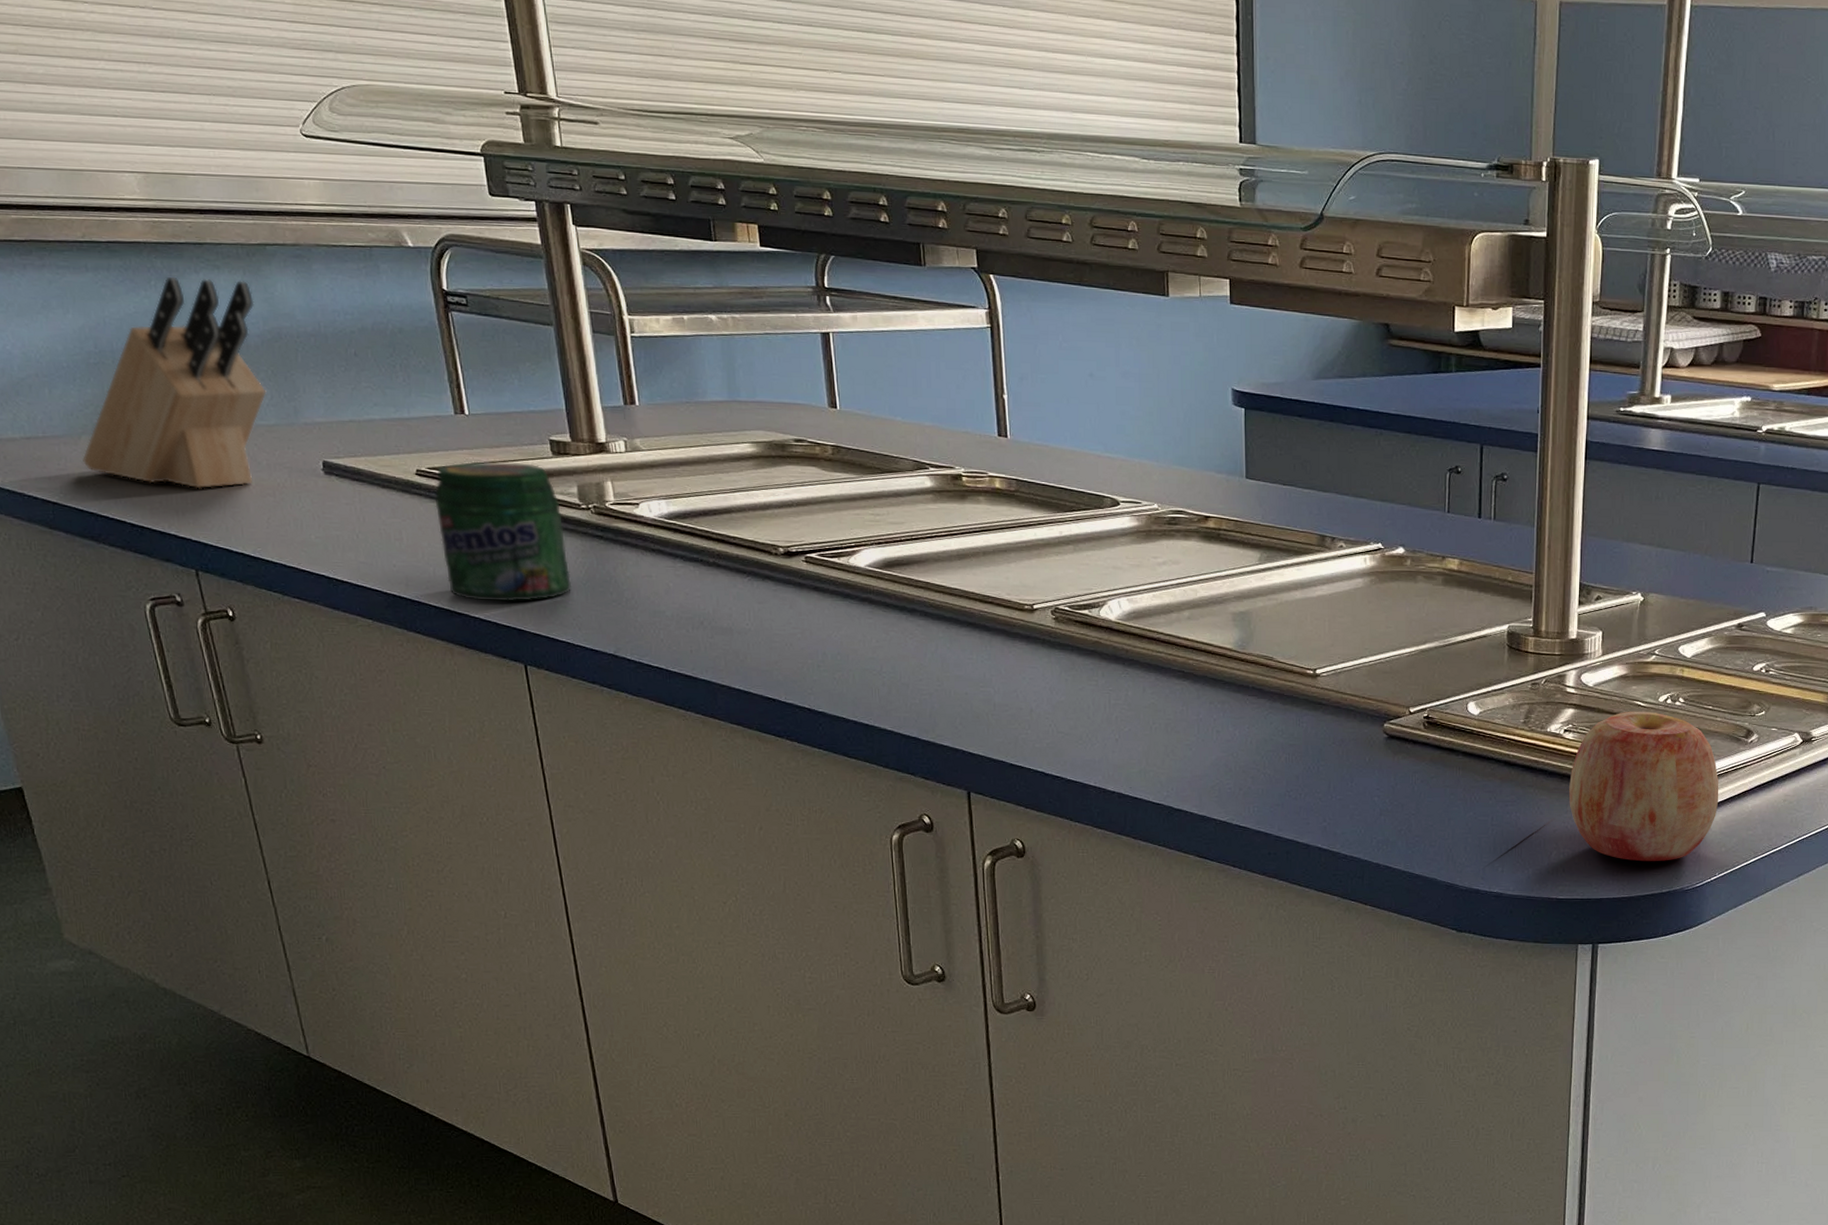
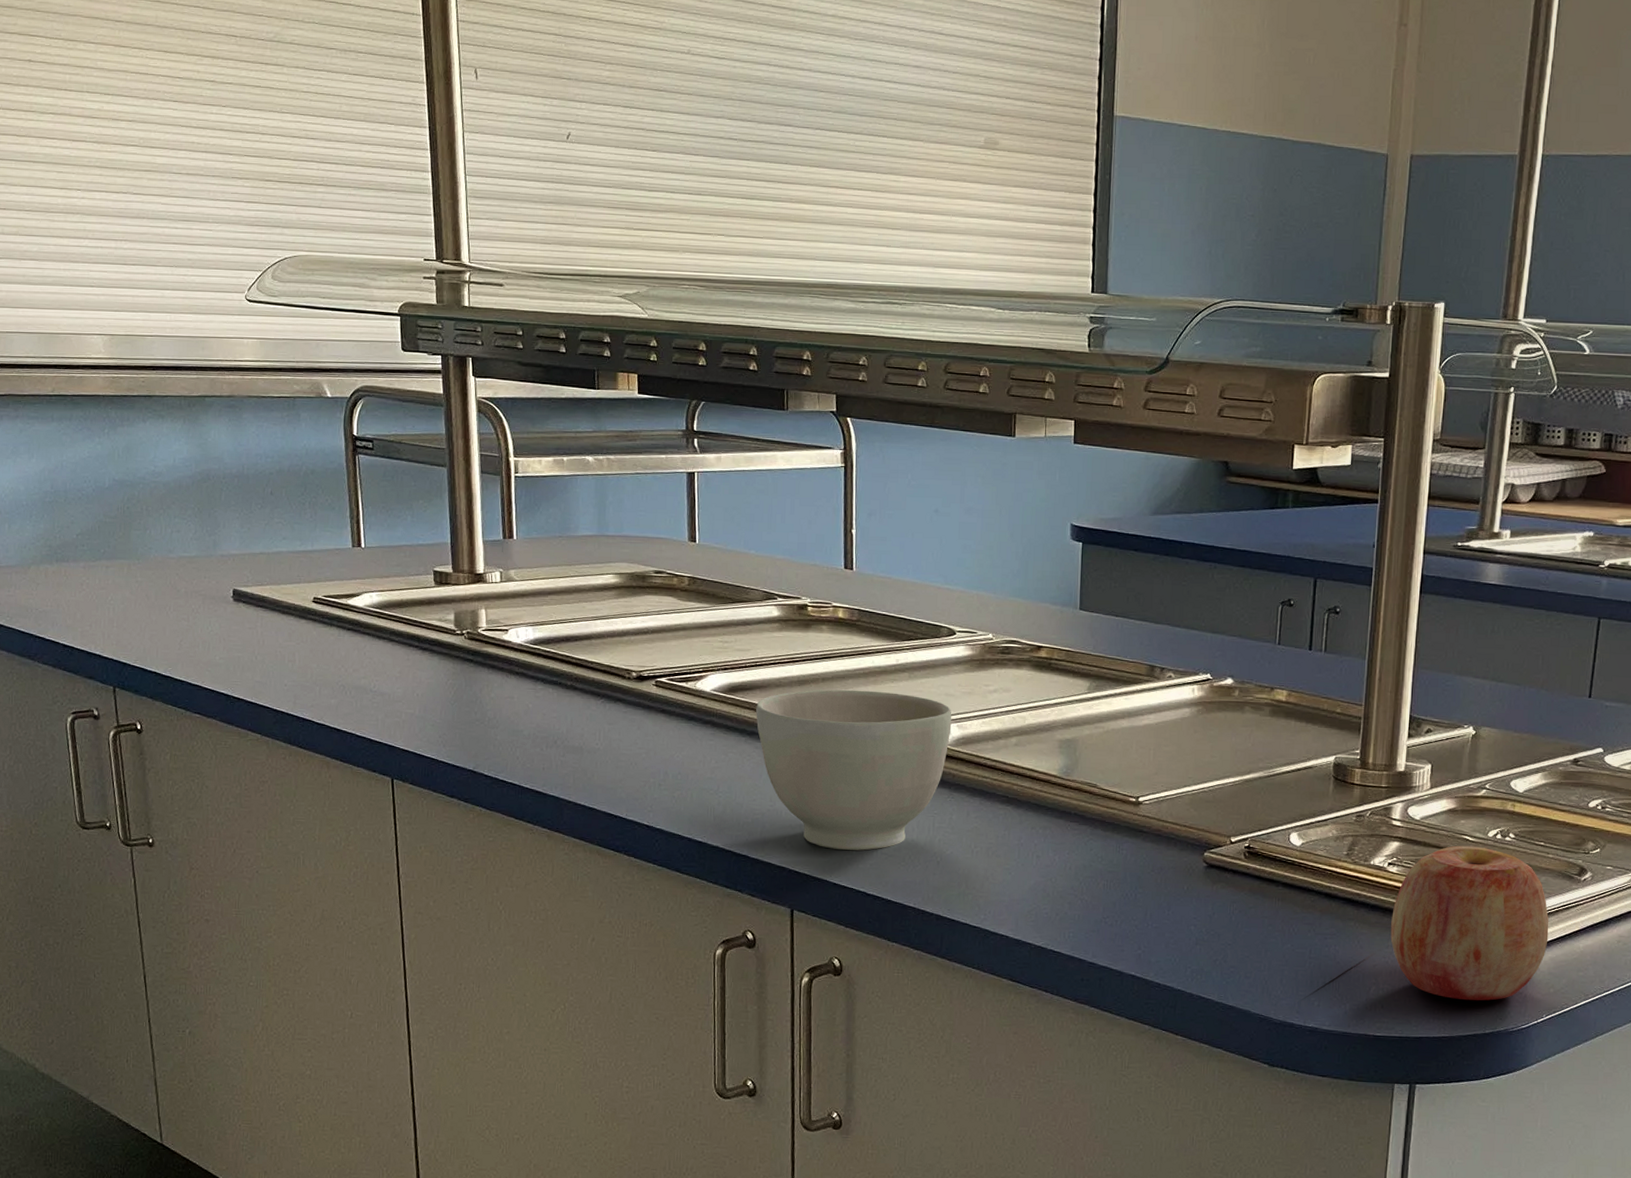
knife block: present [82,277,267,489] -> none [29,426,192,614]
jar: present [434,461,572,602] -> none [327,590,441,720]
bowl: none [915,563,1122,731] -> present [756,689,952,851]

